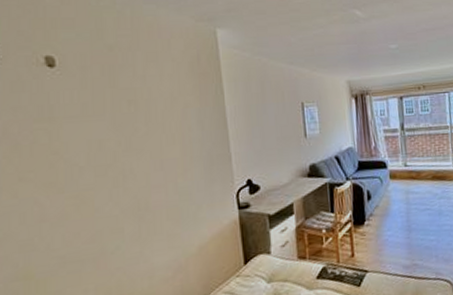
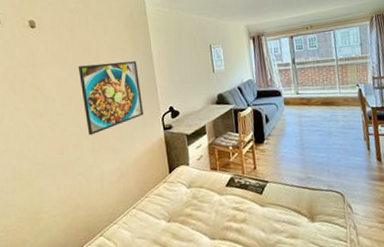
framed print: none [119,119,211,217] -> present [78,61,143,136]

